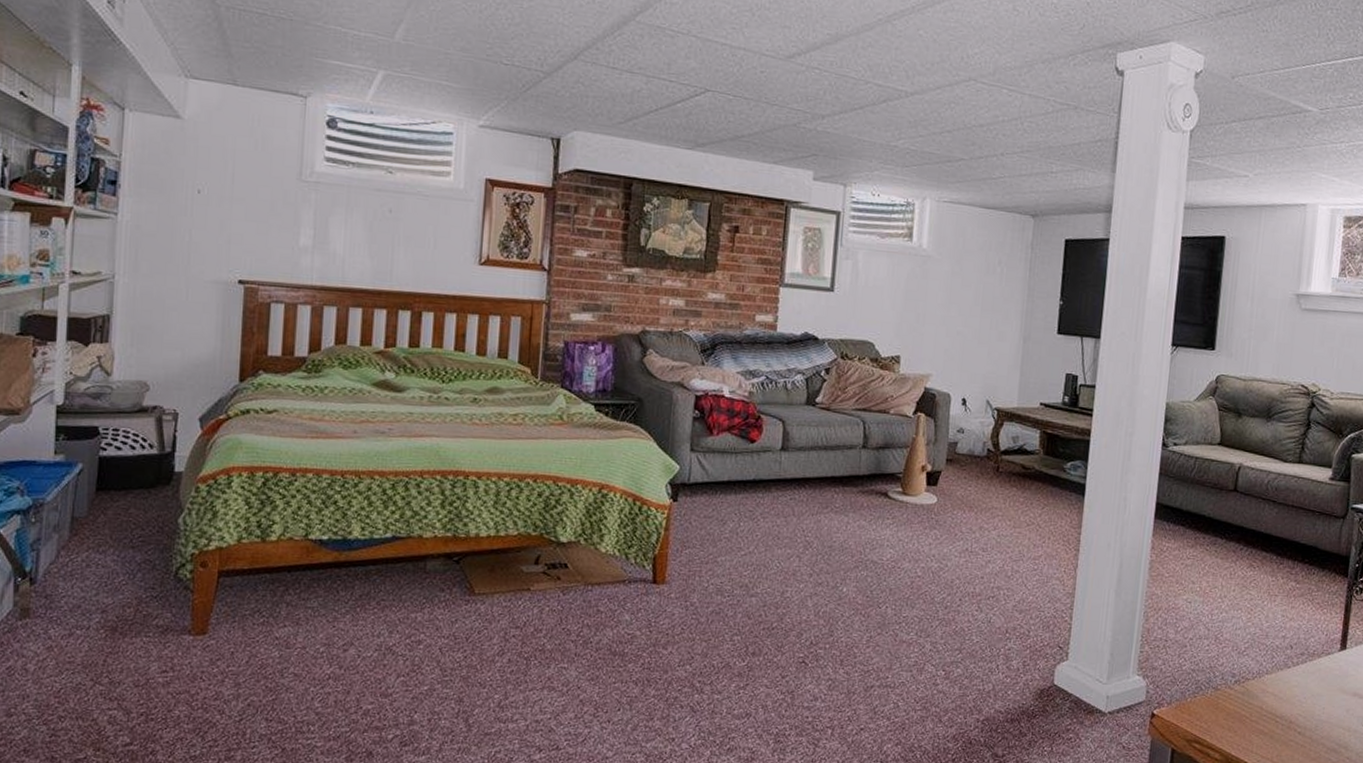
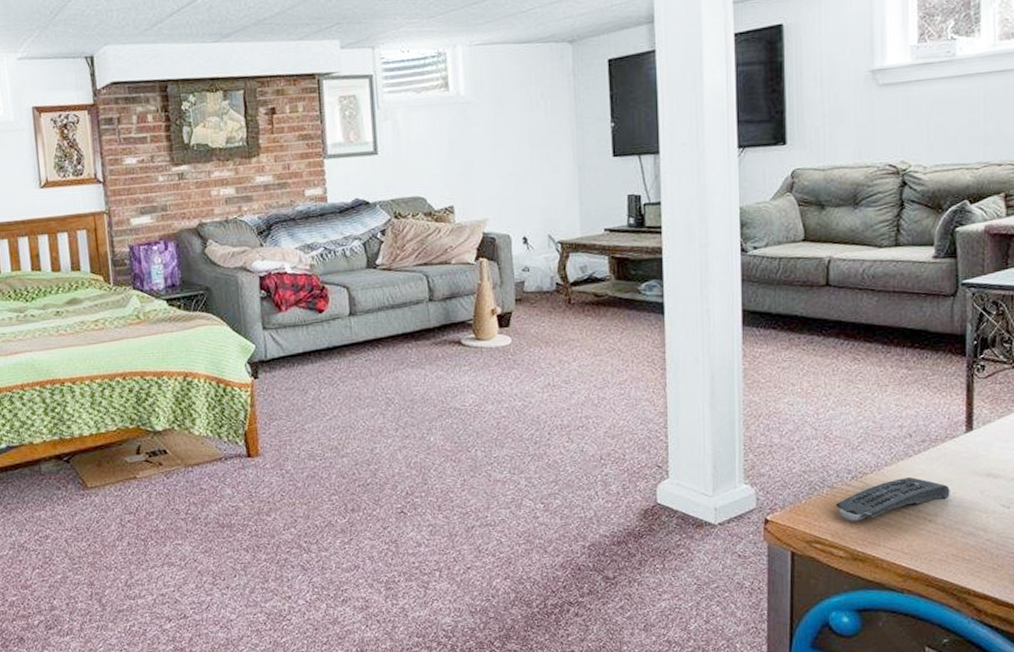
remote control: none [1217,688,1320,725] -> present [835,477,950,521]

